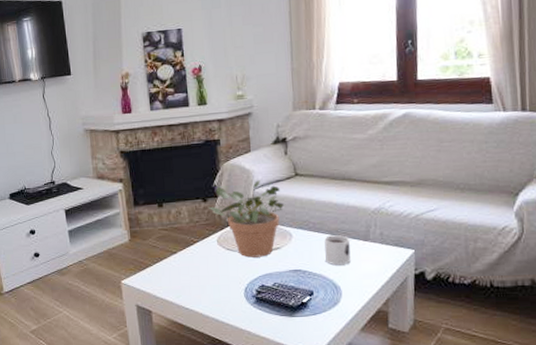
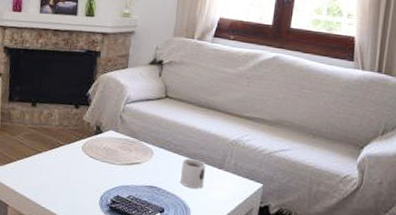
potted plant: present [209,180,286,258] -> none [79,95,152,169]

